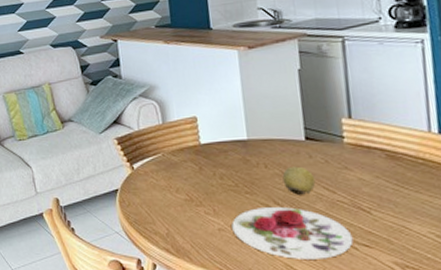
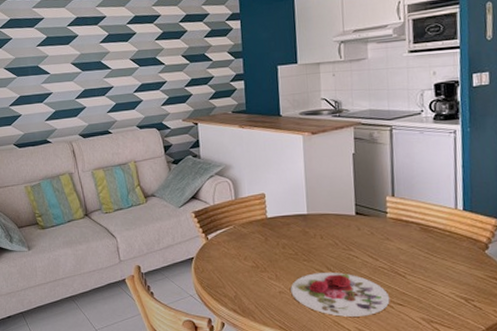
fruit: present [282,166,316,195] -> none [335,237,362,262]

